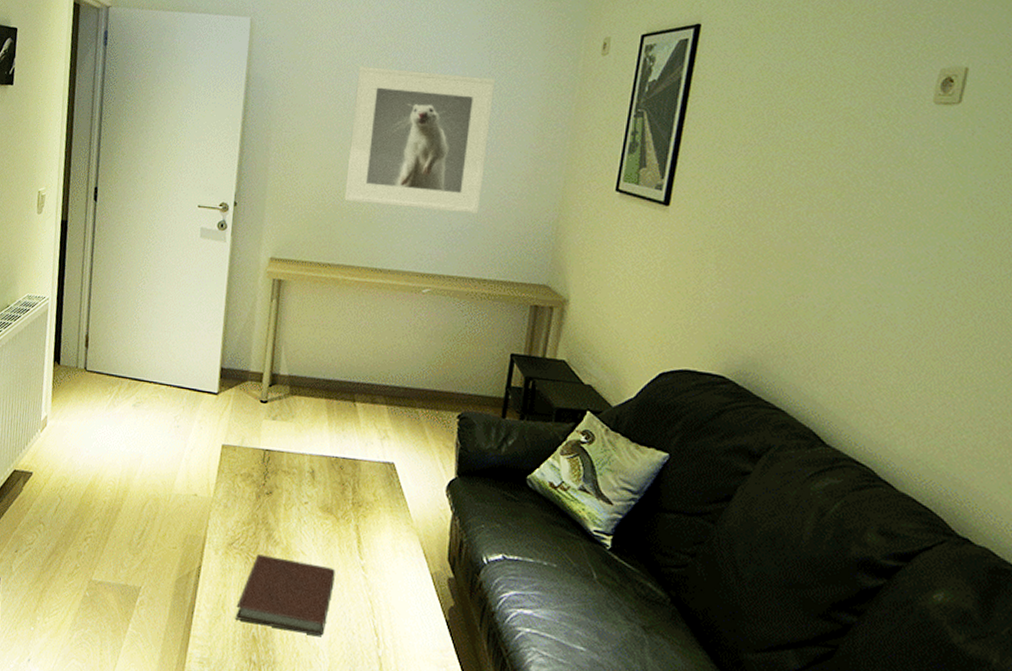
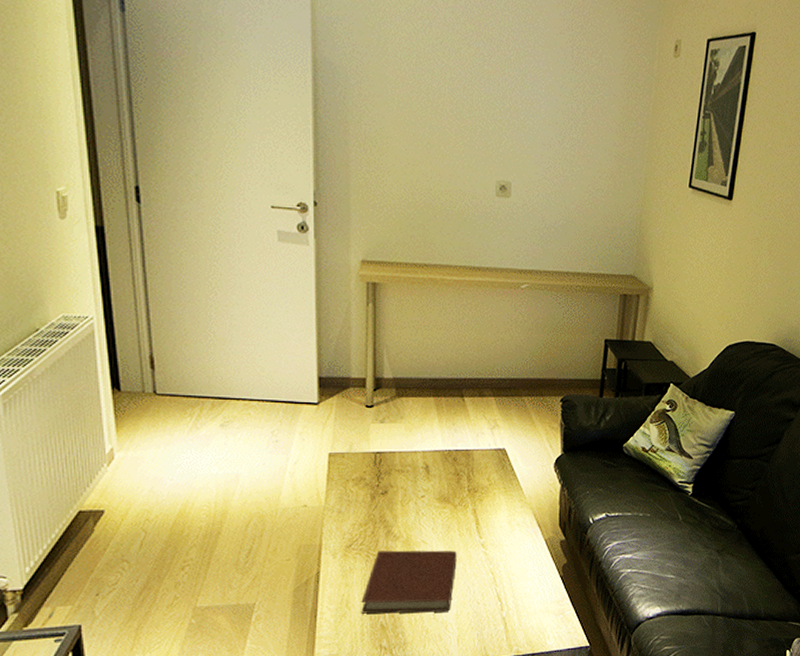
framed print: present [344,66,496,215] -> none [436,55,579,211]

